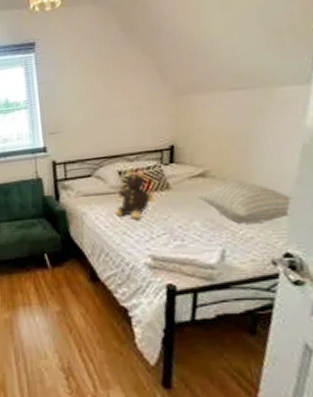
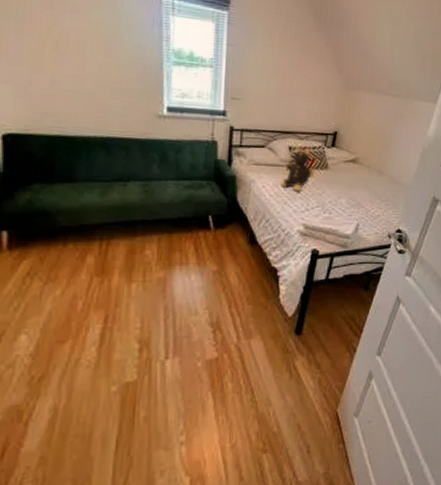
pillow: present [197,182,293,224] -> none [347,170,410,205]

